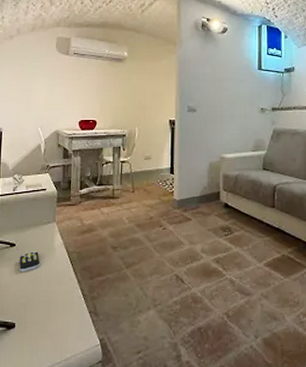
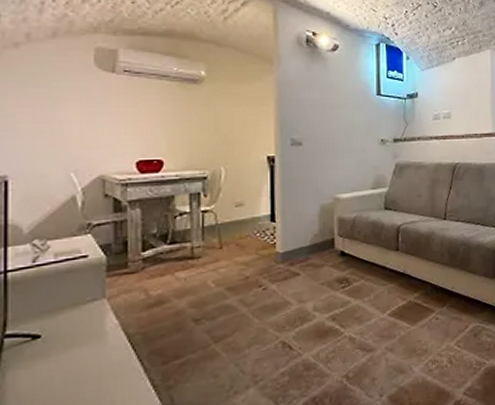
remote control: present [19,251,40,272] -> none [49,340,83,372]

